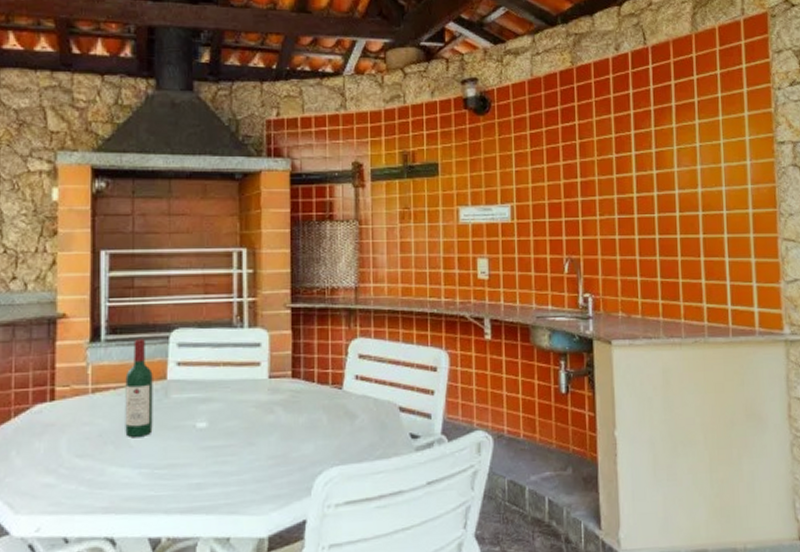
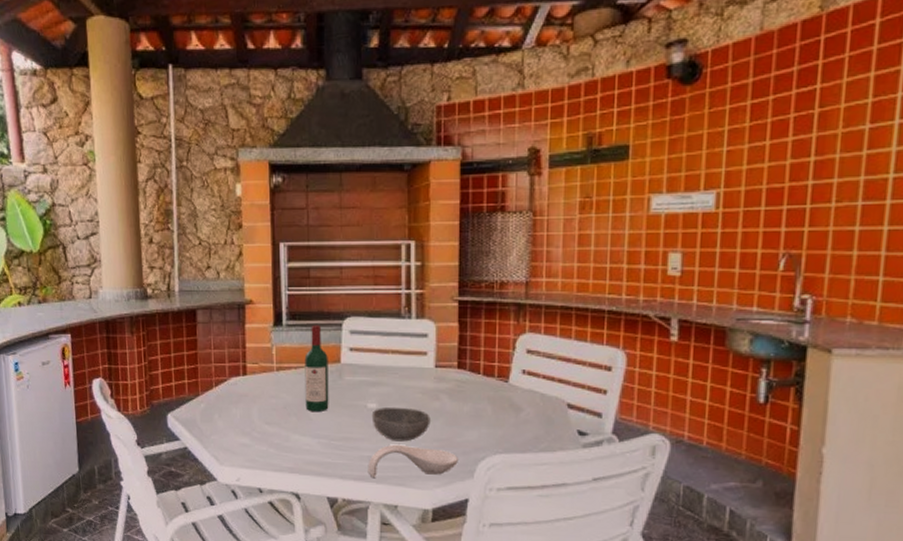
spoon rest: none [196,466,294,508] -> present [367,444,458,477]
bowl: none [201,424,265,463] -> present [371,407,431,442]

